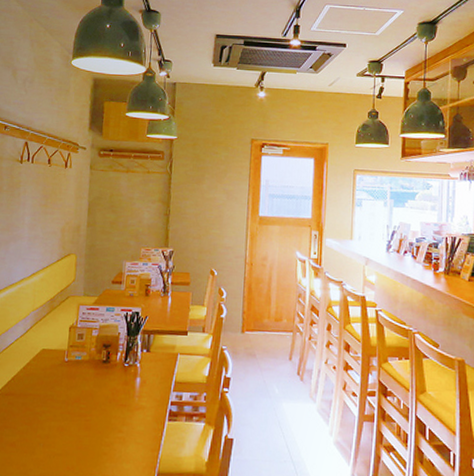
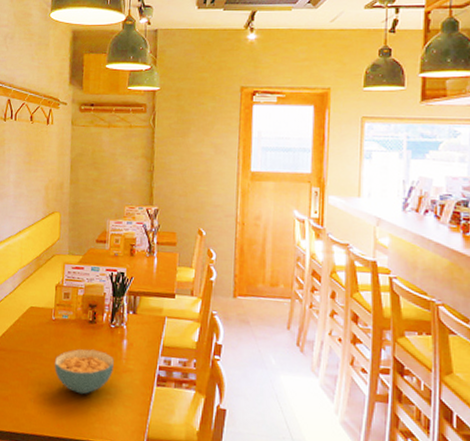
cereal bowl: none [66,389,127,435] -> present [54,349,114,395]

